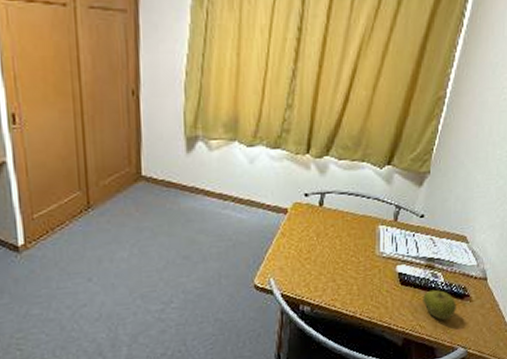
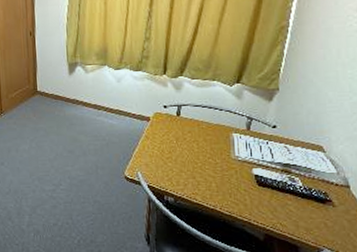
apple: present [423,289,456,321] -> none [281,192,318,222]

